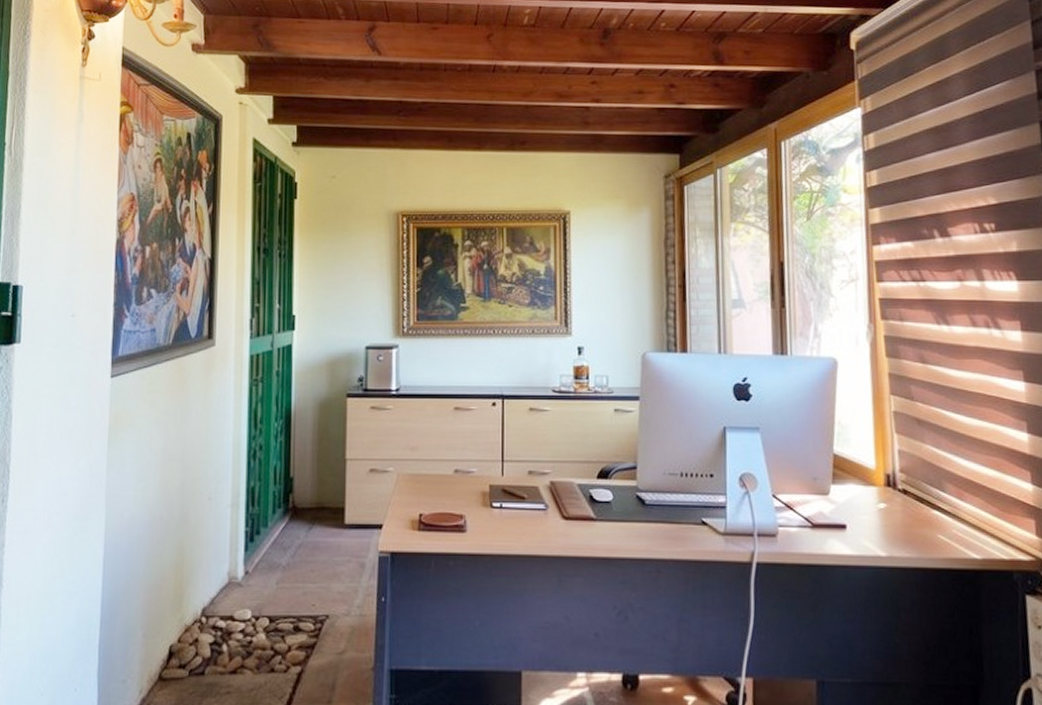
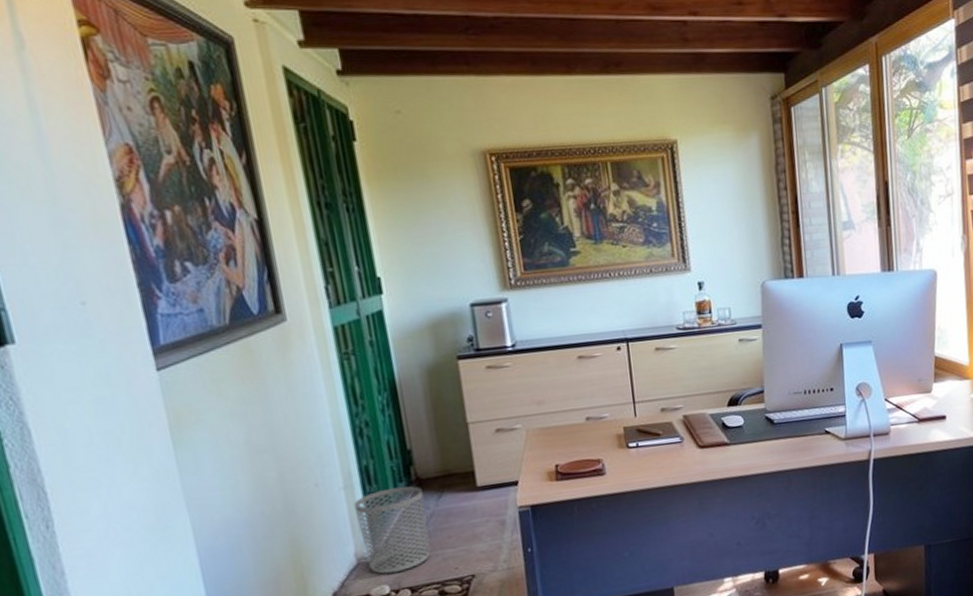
waste bin: none [236,512,296,598] -> present [353,486,431,574]

